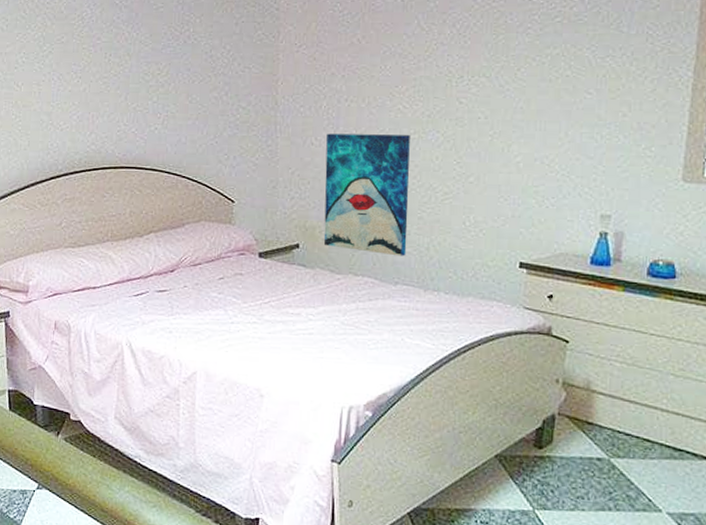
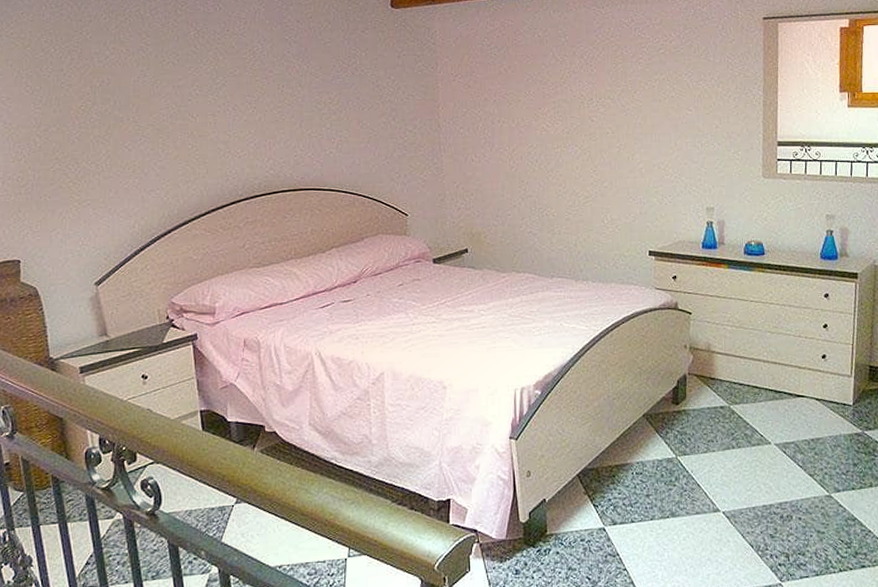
wall art: present [323,133,410,256] -> none [485,149,559,253]

